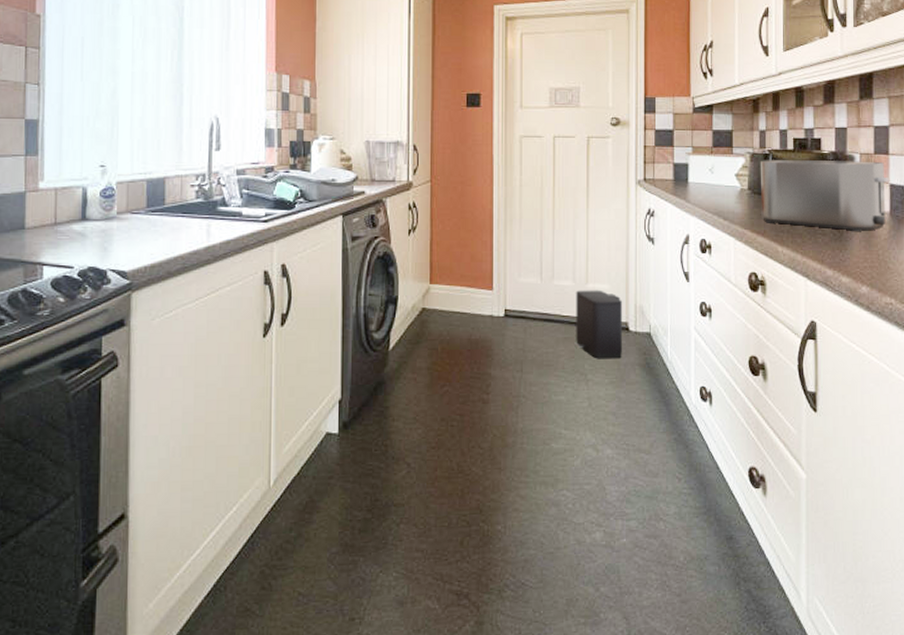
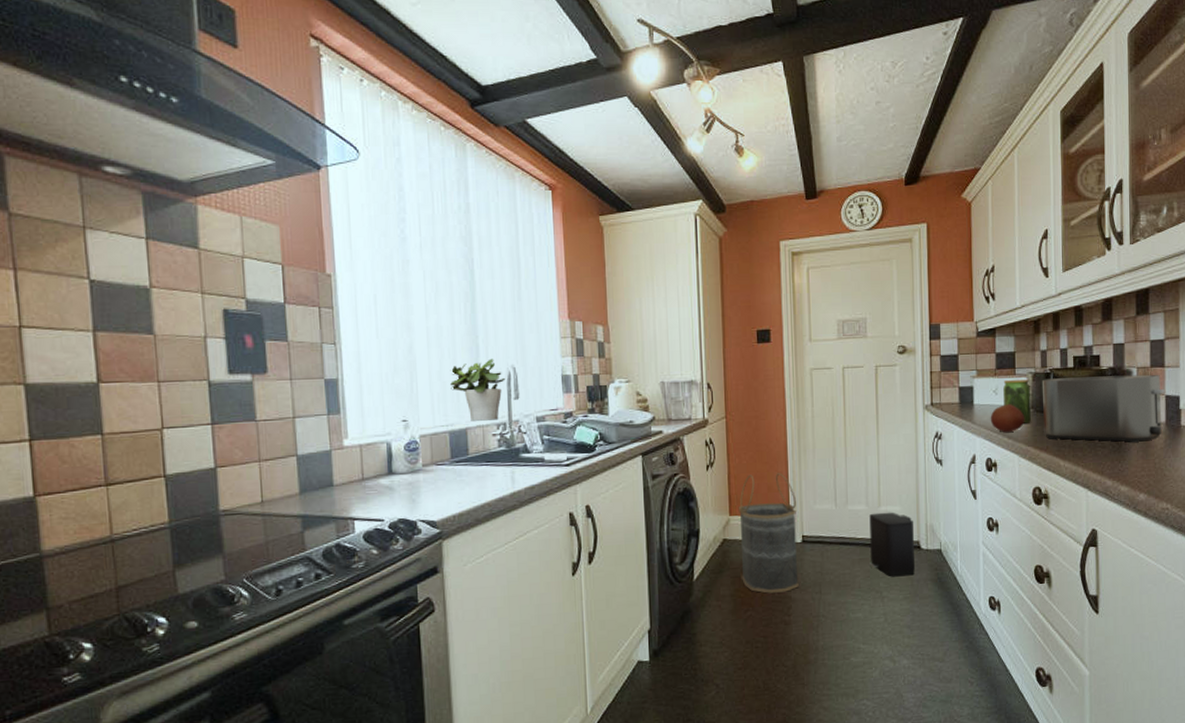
potted plant: none [152,108,207,171] -> present [450,358,505,421]
basket: none [440,242,500,369] -> present [739,473,799,594]
fruit: none [705,184,742,213] -> present [990,404,1025,432]
jar: none [720,159,749,205] -> present [1003,380,1032,424]

